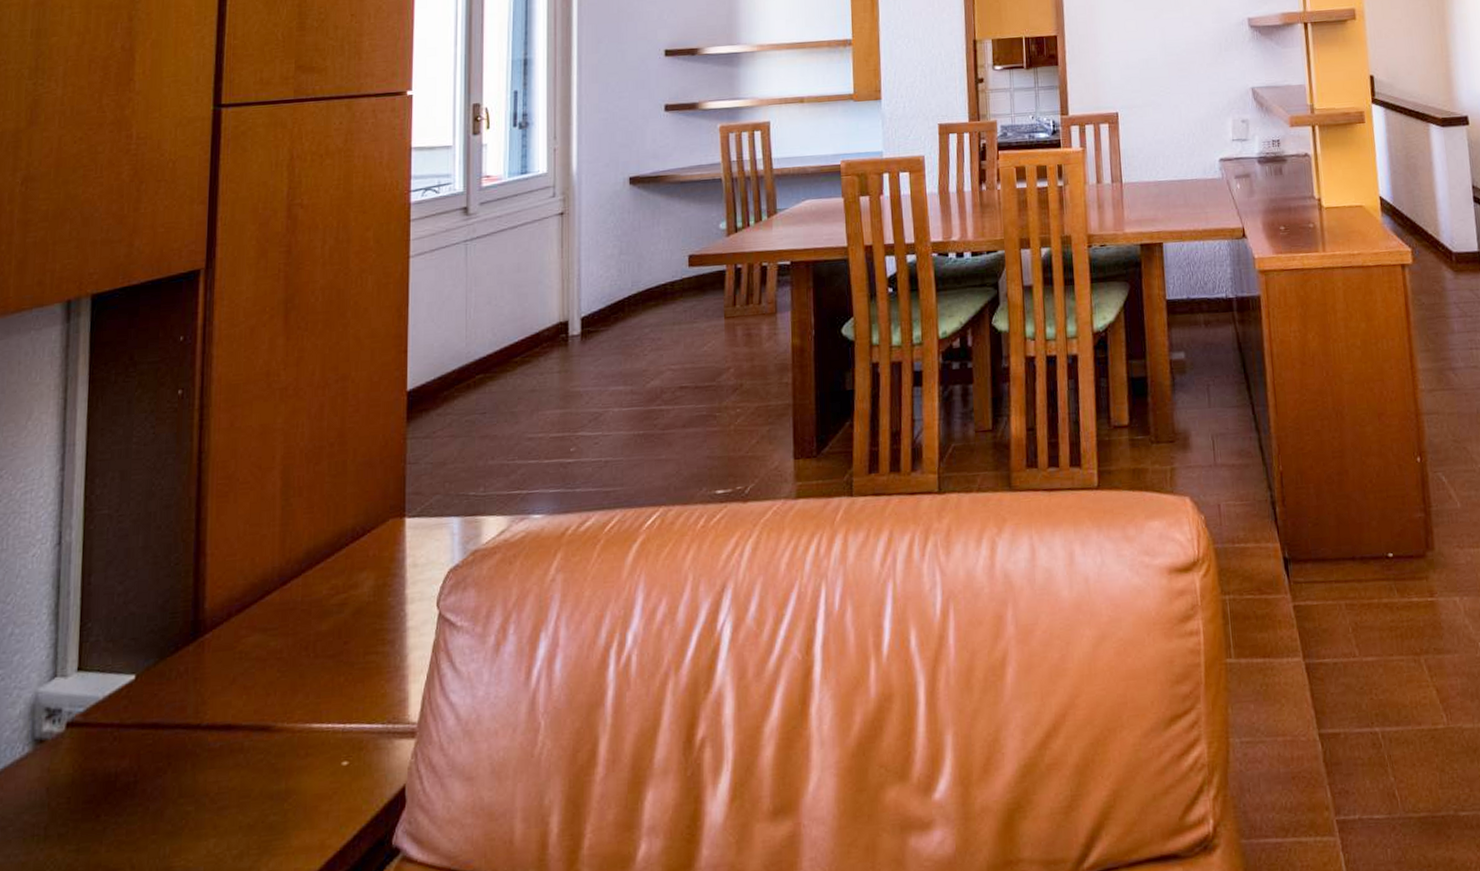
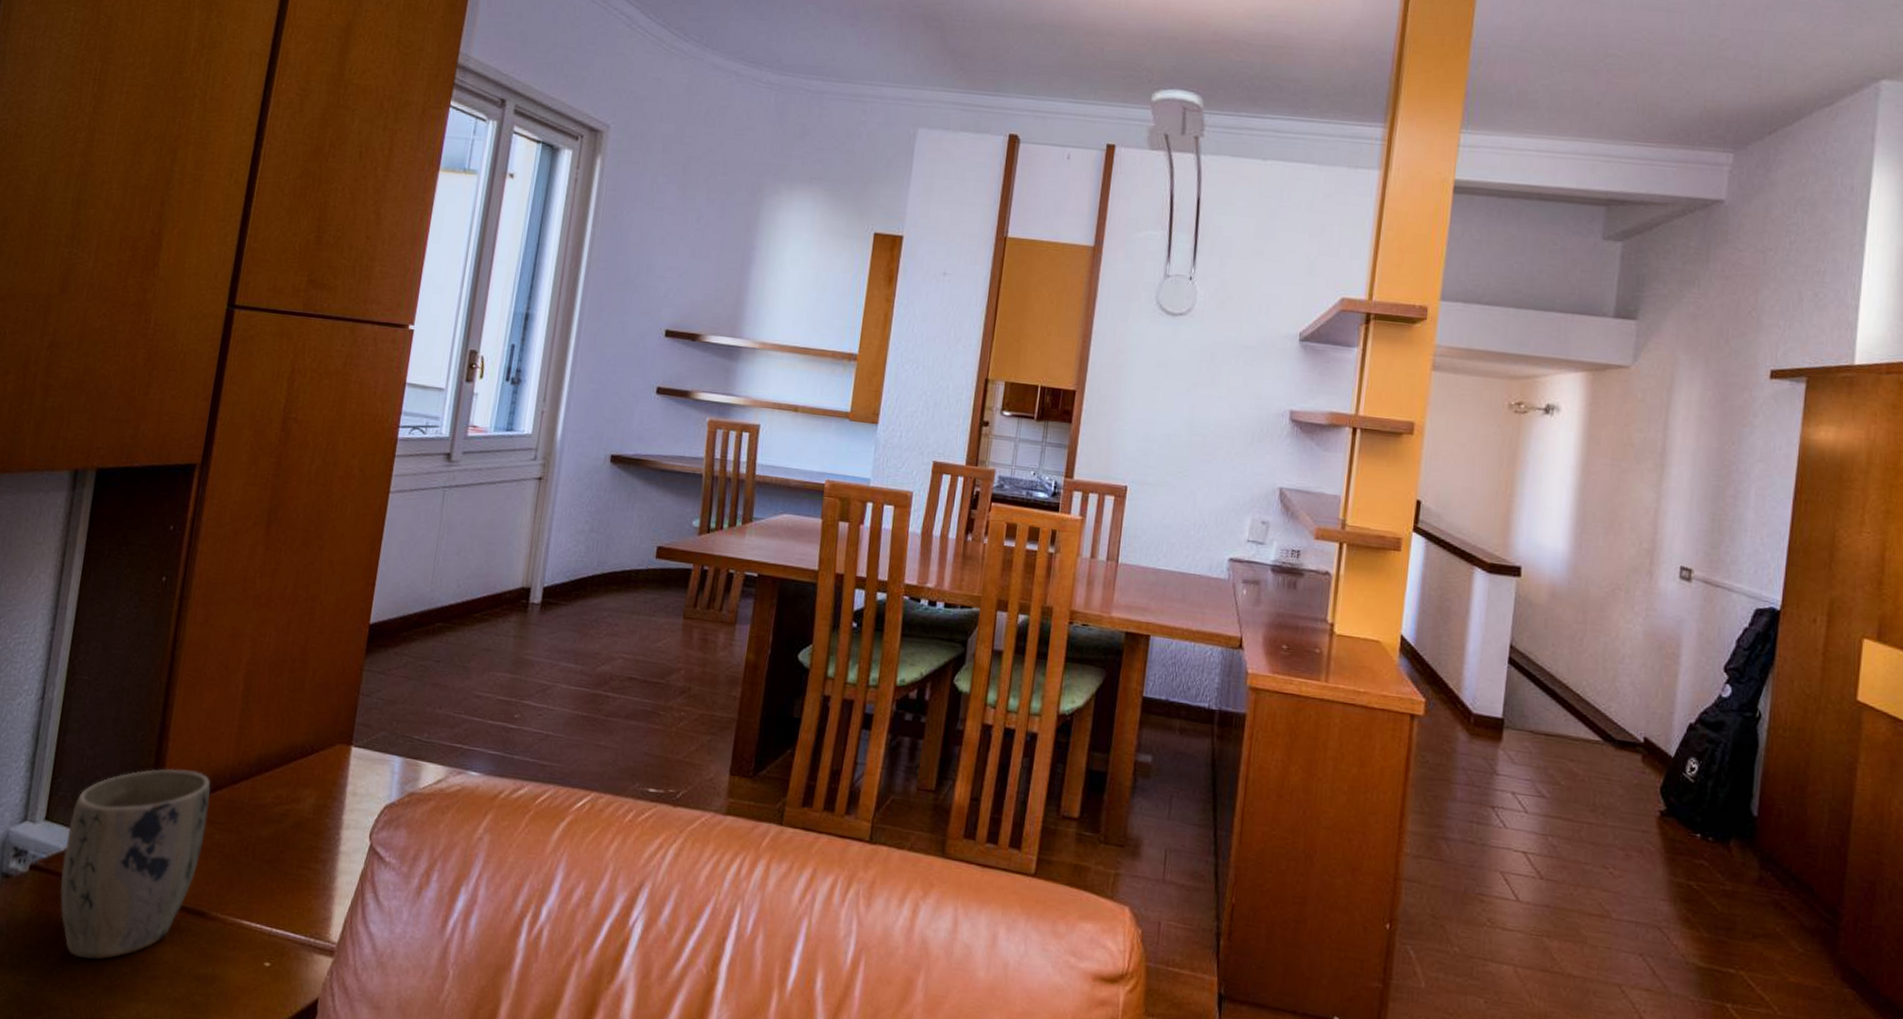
plant pot: none [103,581,260,809] -> present [60,768,211,960]

